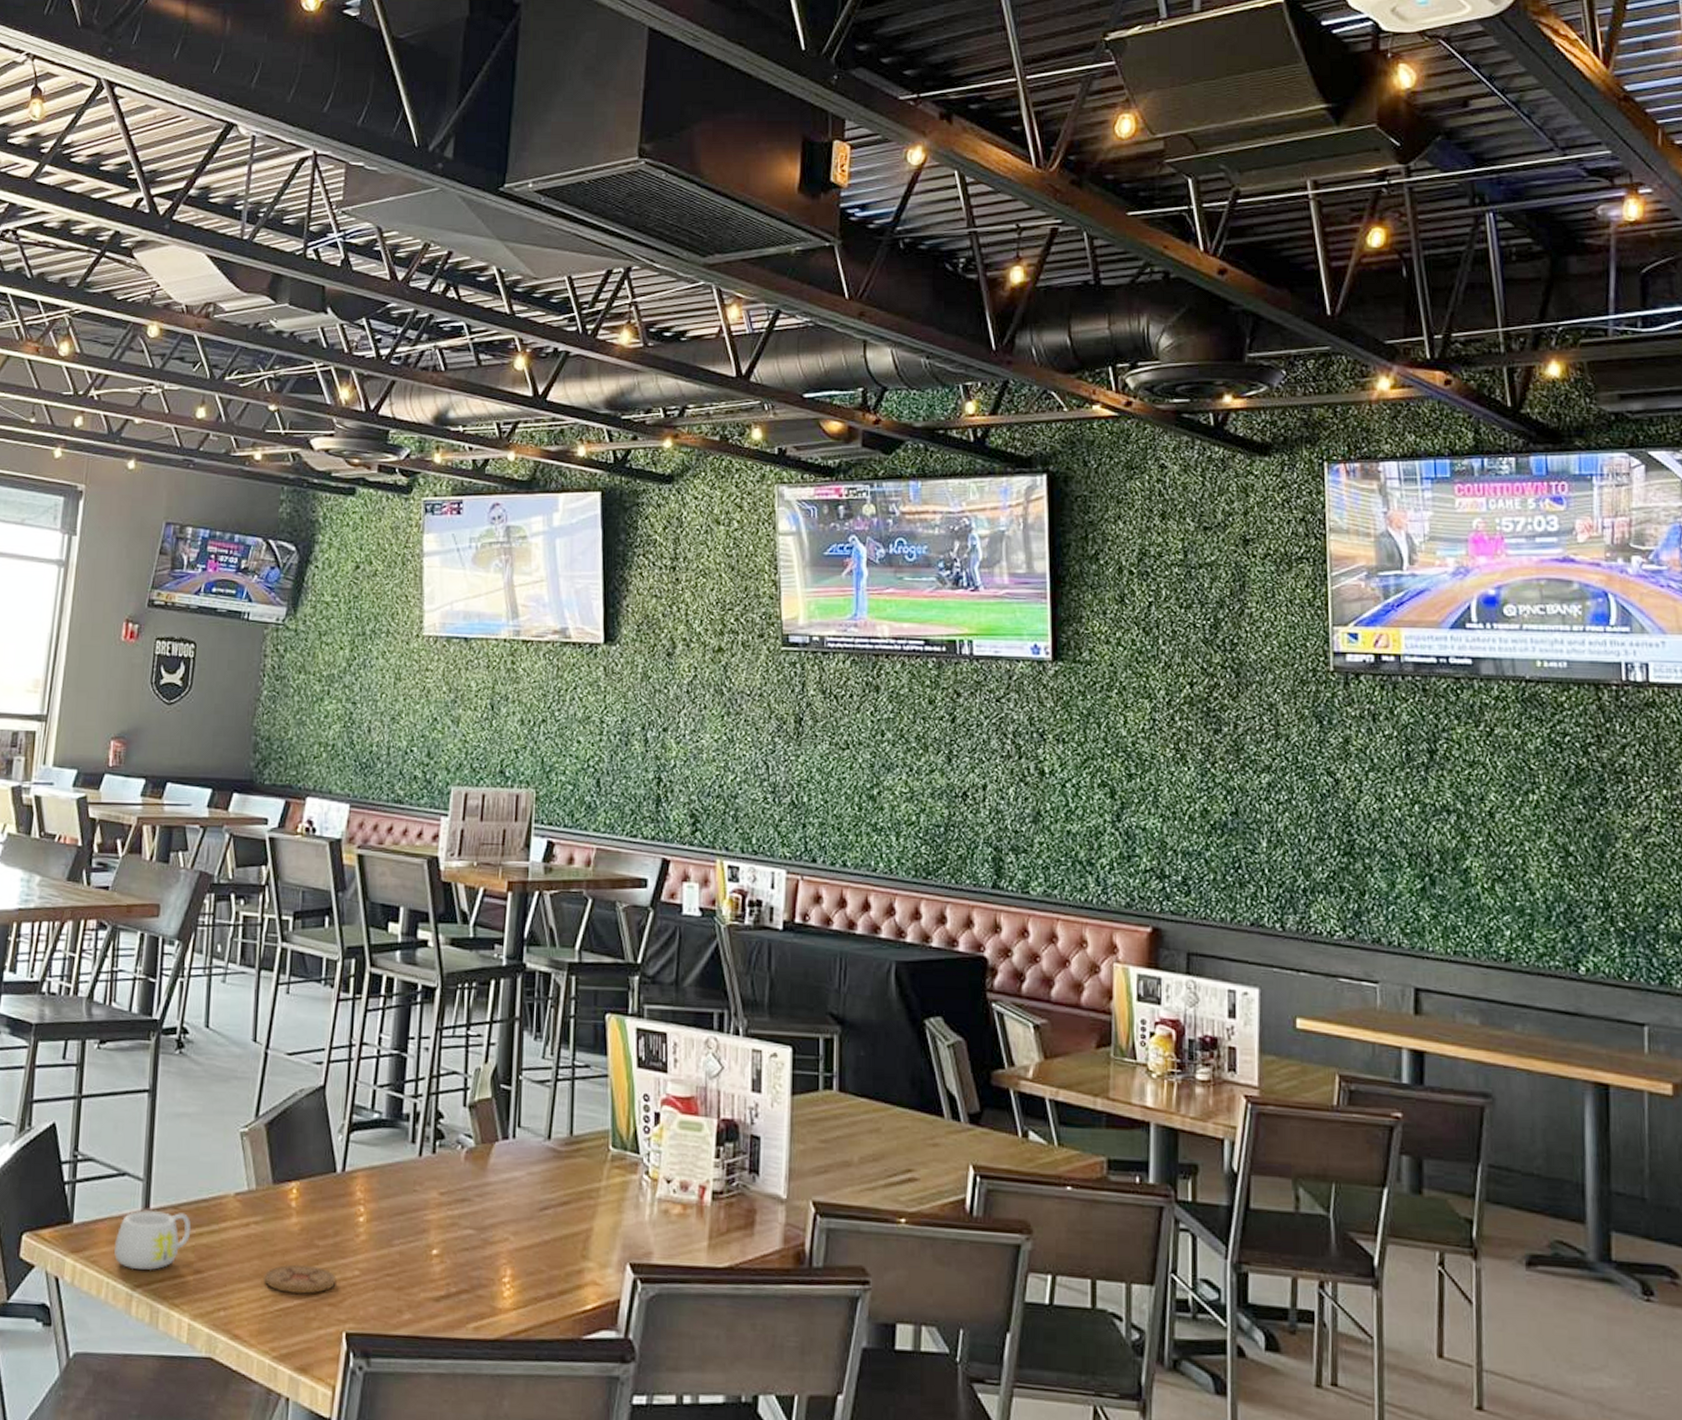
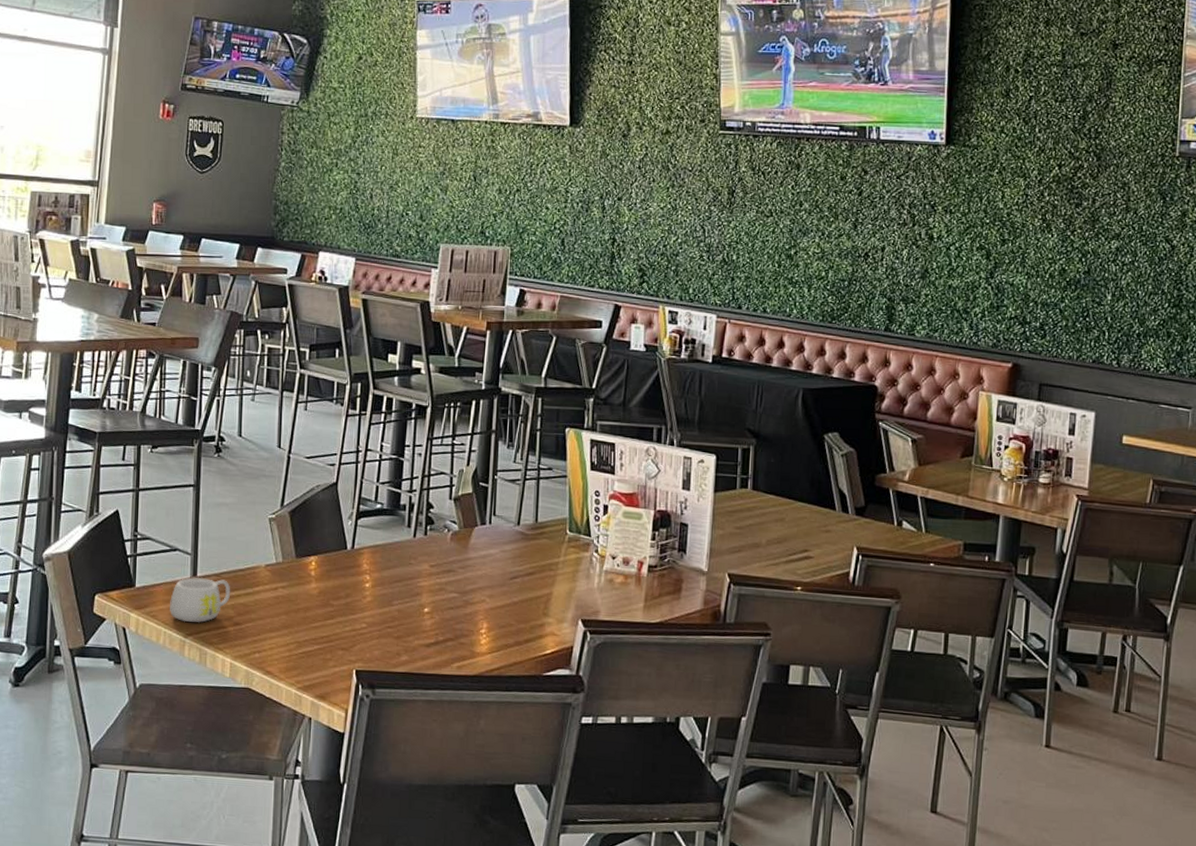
coaster: present [264,1264,336,1295] -> none [290,618,348,642]

